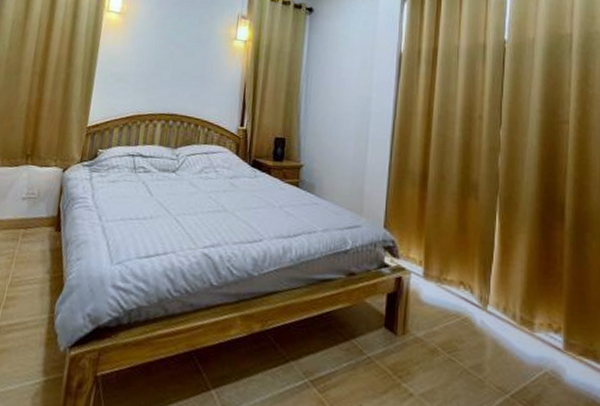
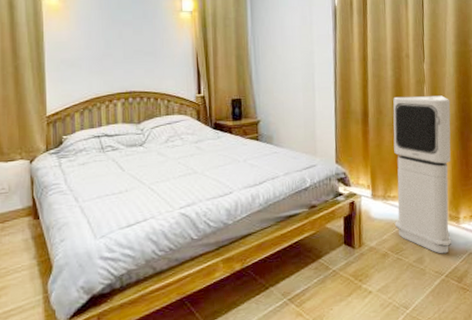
air purifier: none [450,162,531,366] -> present [393,95,451,254]

